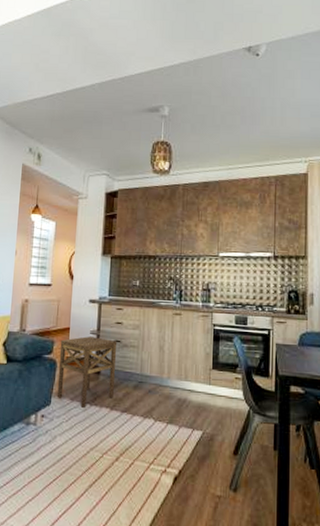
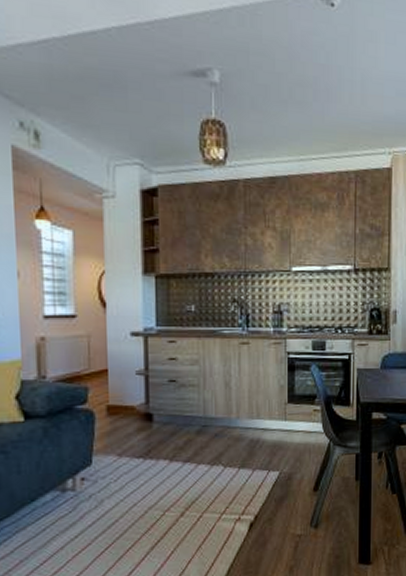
side table: present [57,336,118,408] -> none [96,378,173,463]

